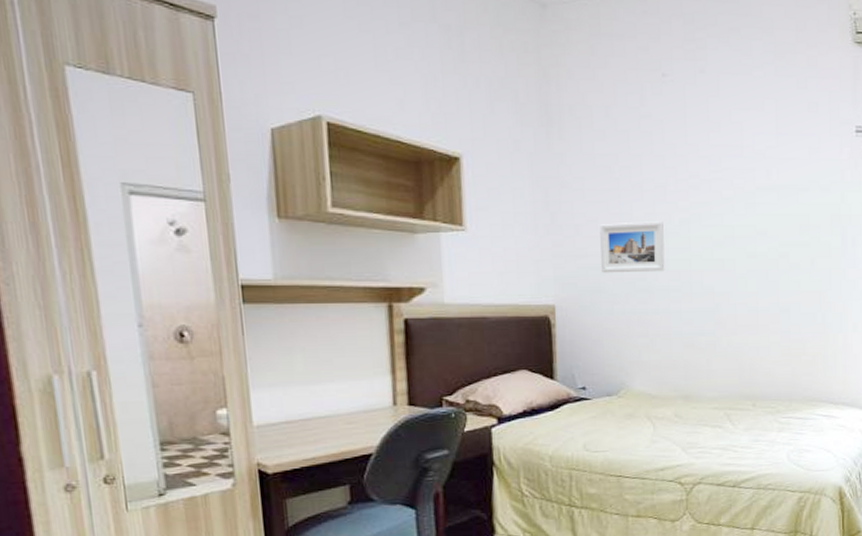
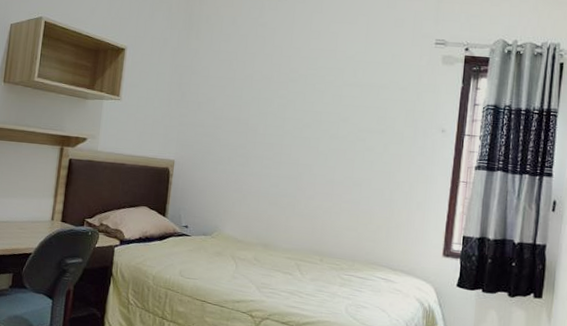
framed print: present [600,221,665,273] -> none [213,103,265,143]

